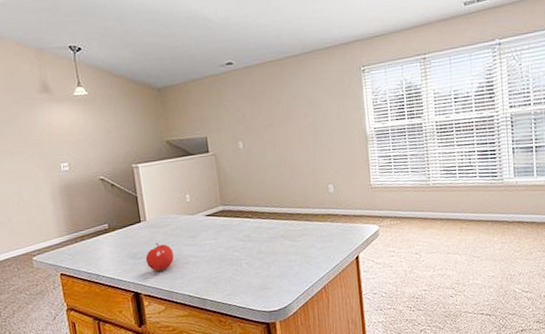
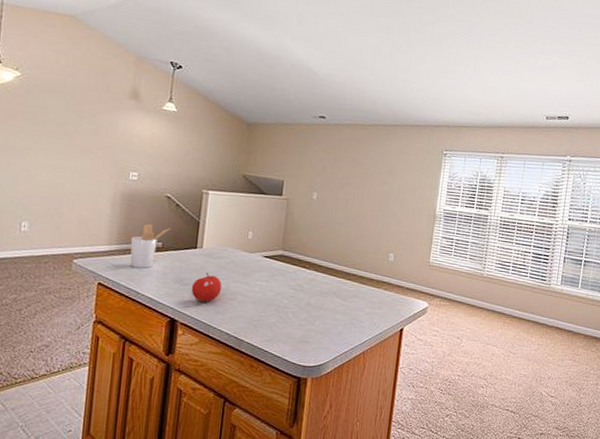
utensil holder: none [78,208,113,253] -> present [130,223,171,268]

